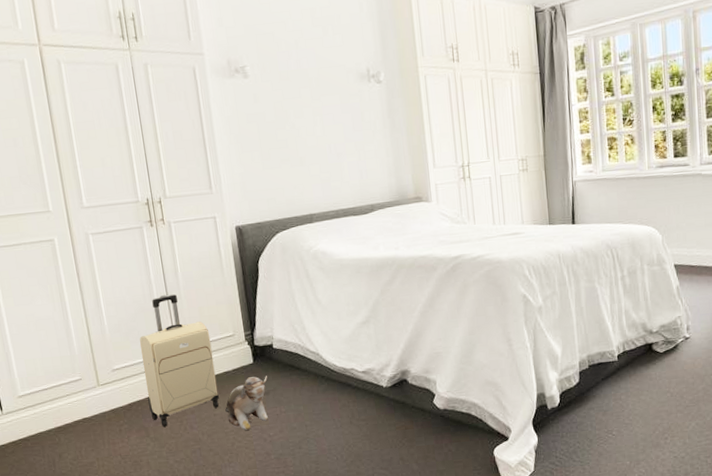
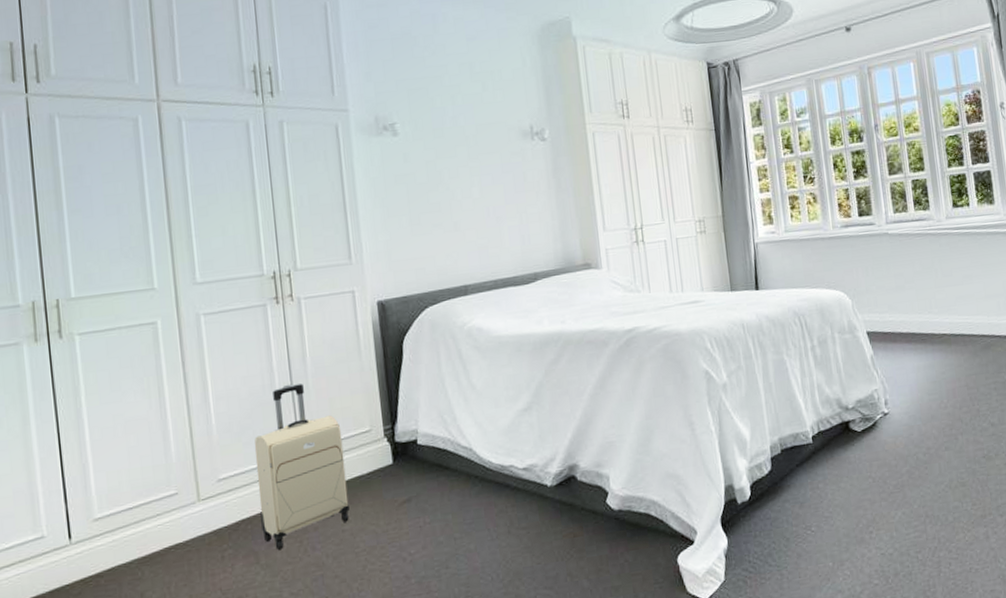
plush toy: present [225,376,268,431] -> none [356,479,410,550]

